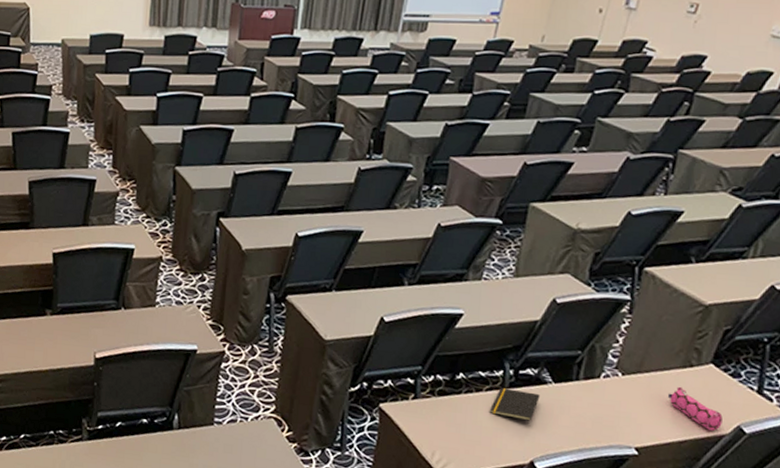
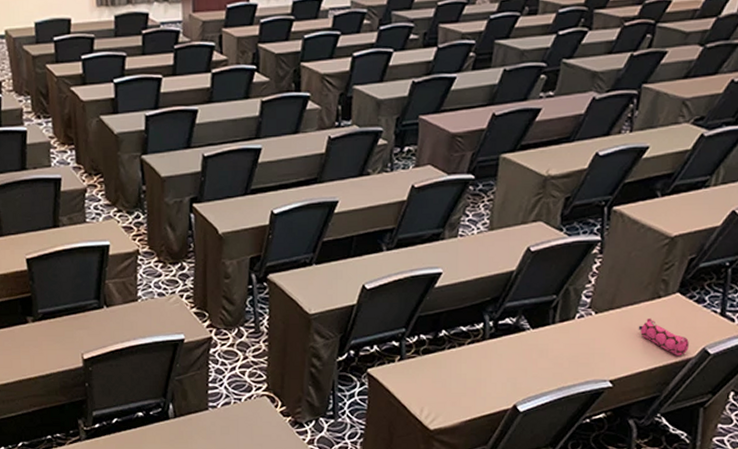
notepad: present [490,388,540,421] -> none [473,339,519,368]

